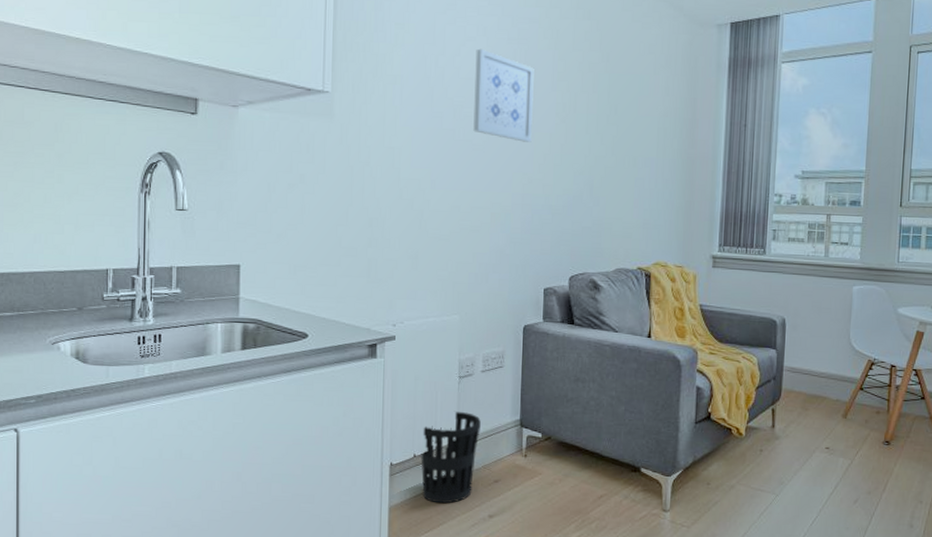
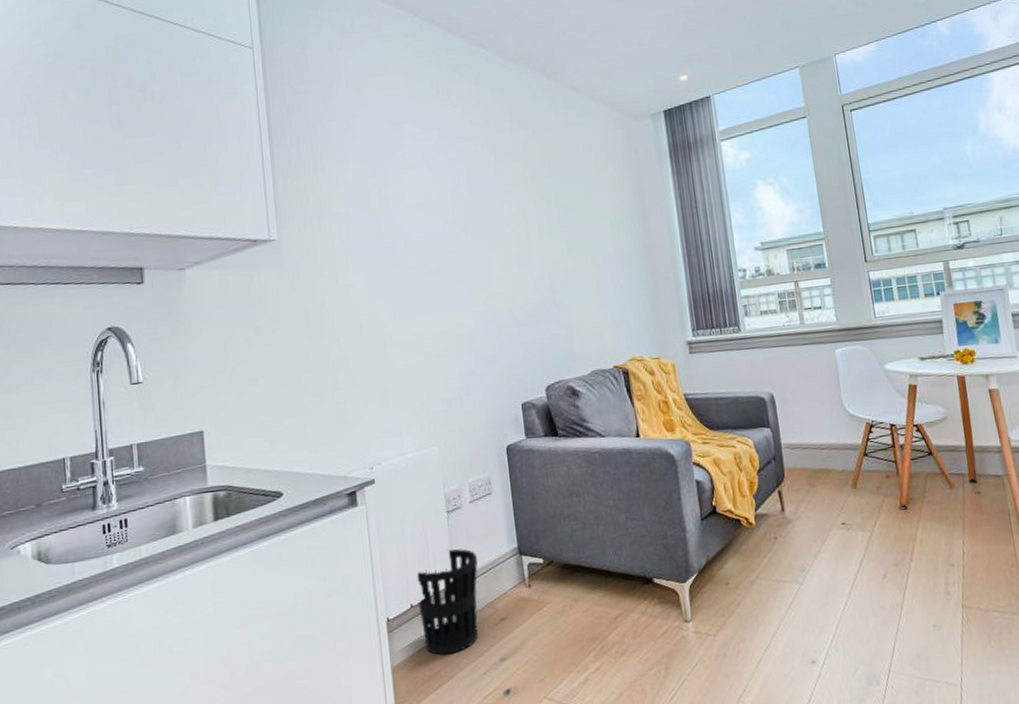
wall art: present [473,48,534,142] -> none [417,173,486,259]

